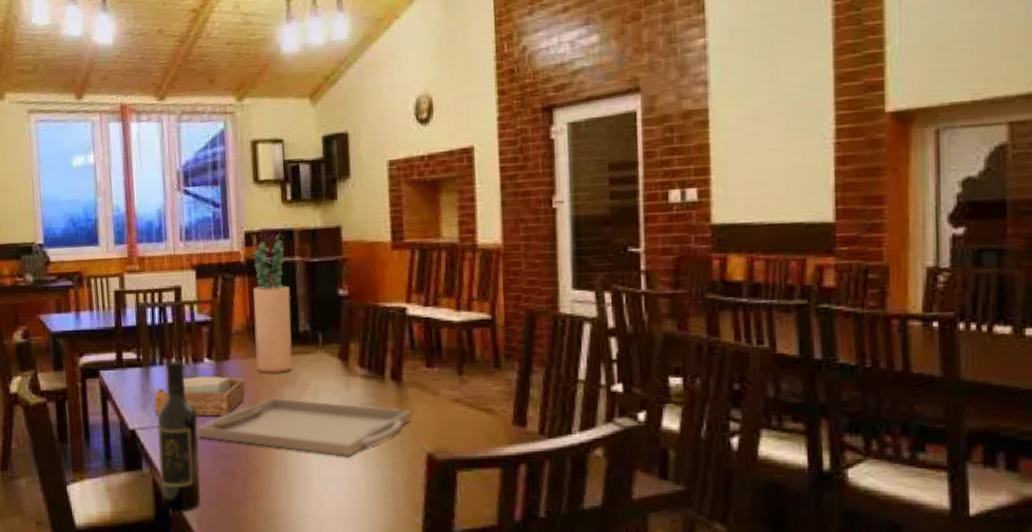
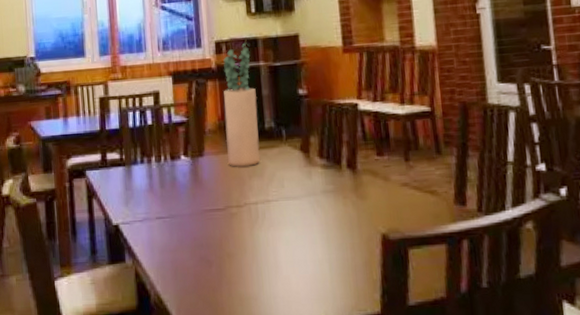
napkin holder: present [153,376,246,417] -> none [135,171,219,210]
wine bottle: present [157,360,201,511] -> none [138,158,180,300]
serving tray: present [198,398,412,456] -> none [176,189,367,240]

